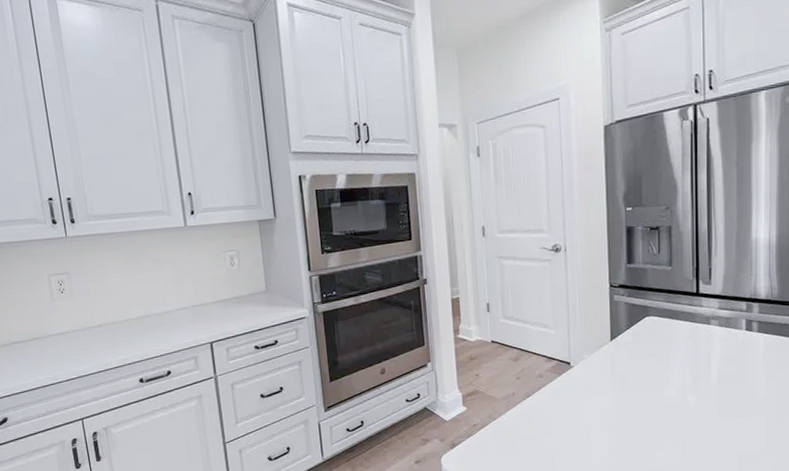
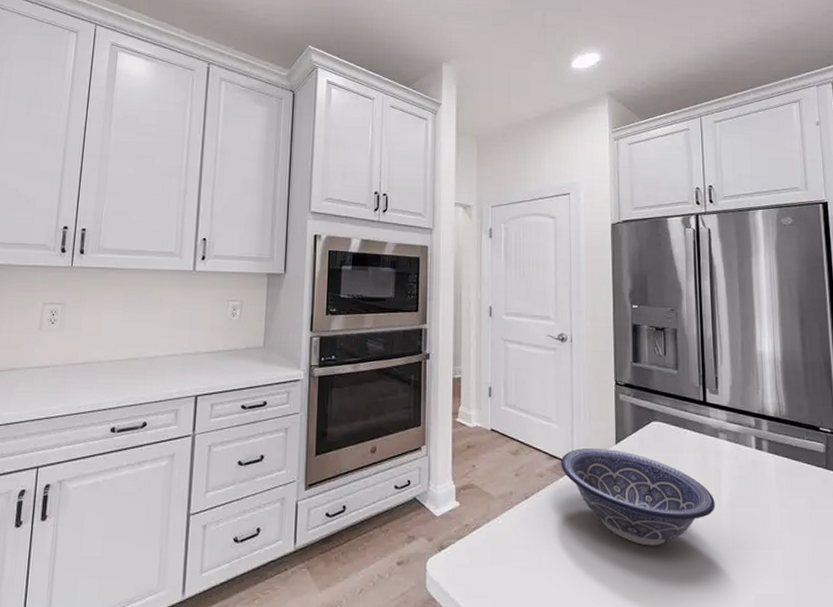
decorative bowl: none [558,346,705,425] -> present [560,447,715,546]

